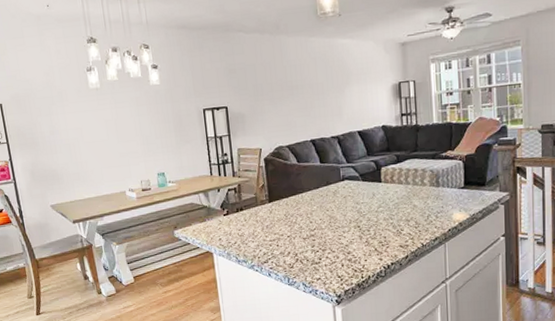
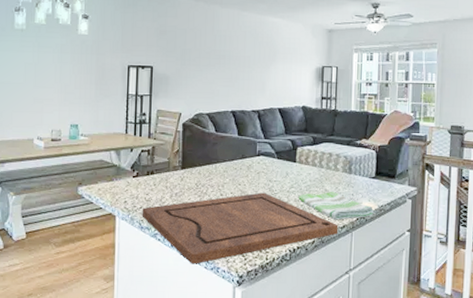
cutting board: none [236,215,431,290] -> present [142,192,339,264]
dish towel: none [387,205,466,234] -> present [298,191,375,220]

